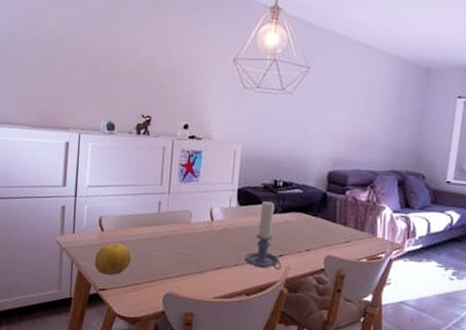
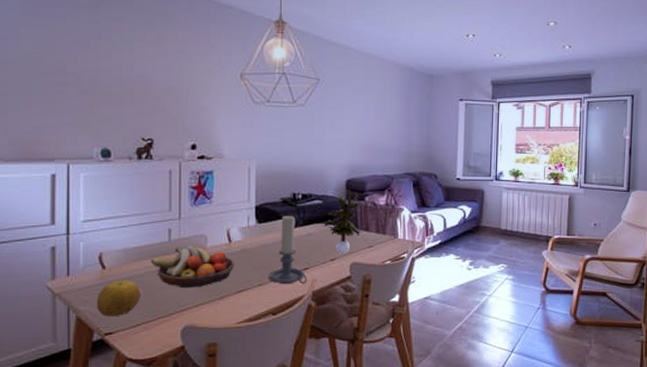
fruit bowl: none [142,219,215,259] -> present [151,246,234,288]
potted plant: none [301,180,344,246] -> present [322,188,364,254]

